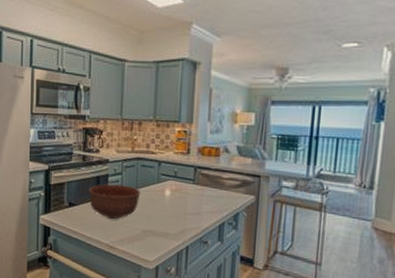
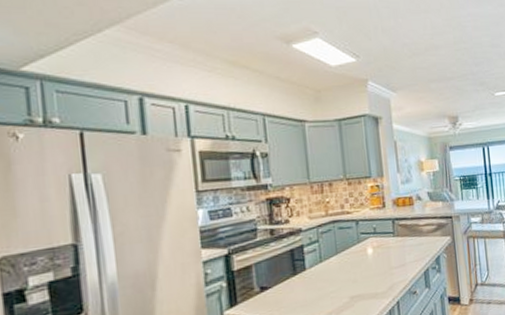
bowl: present [88,184,141,219] -> none [282,252,342,294]

